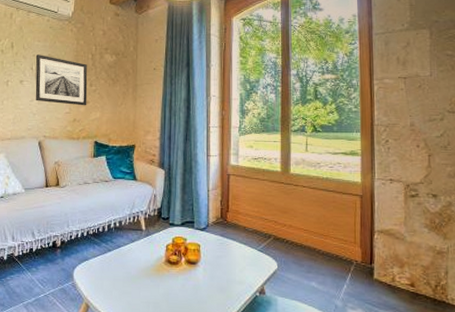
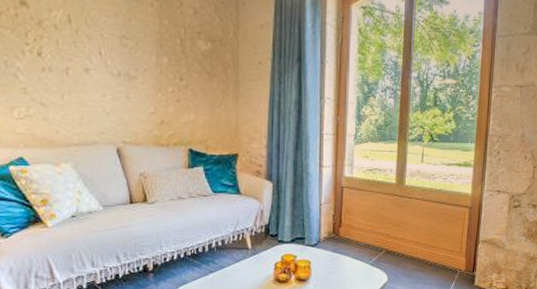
wall art: present [35,55,88,106] -> none [104,34,177,105]

